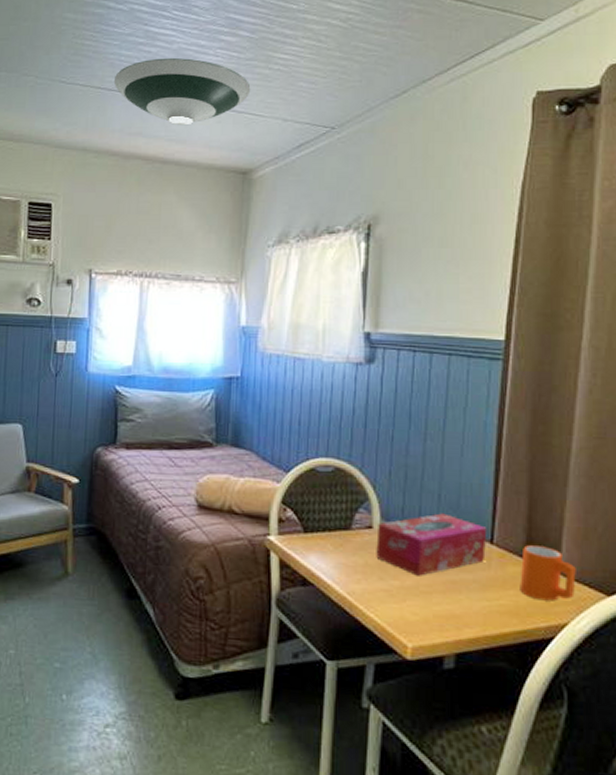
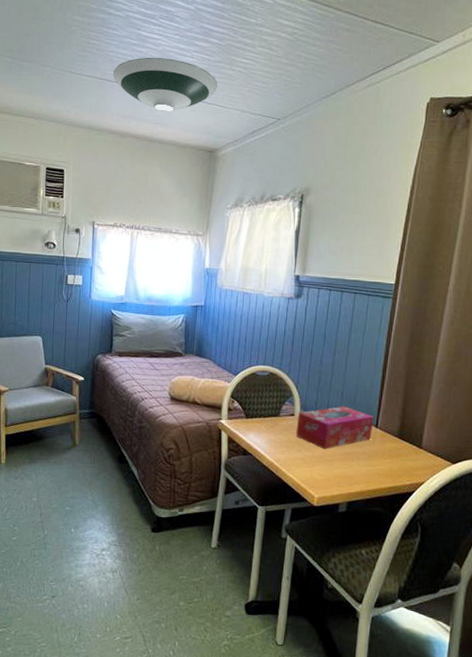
mug: present [520,545,576,602] -> none [394,429,433,467]

